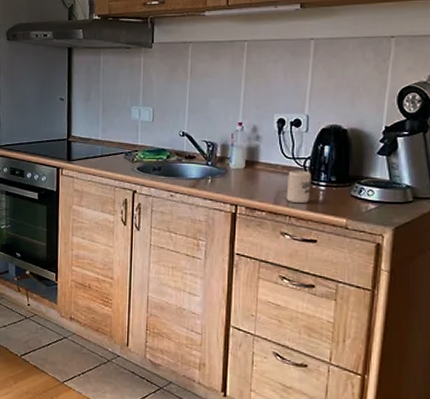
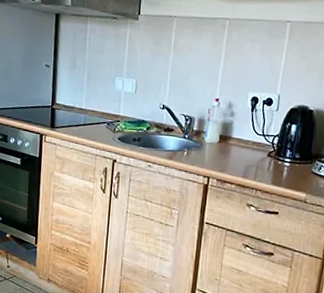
cup: present [286,170,311,204] -> none [254,146,278,178]

